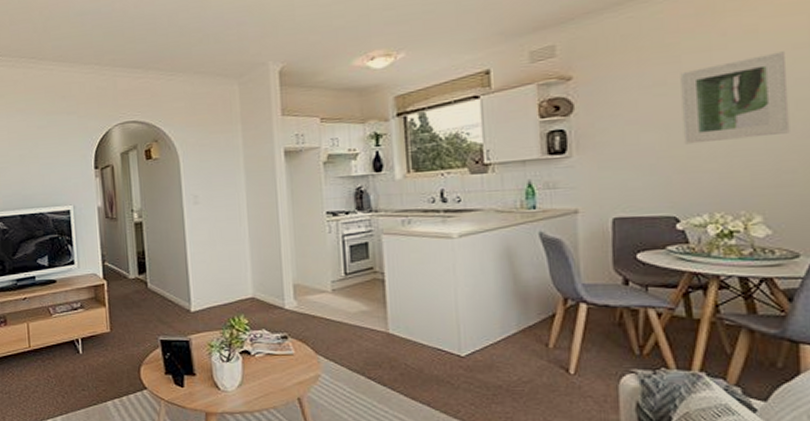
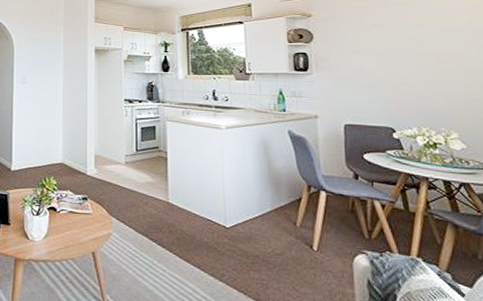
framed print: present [680,51,790,145] -> none [391,11,474,73]

